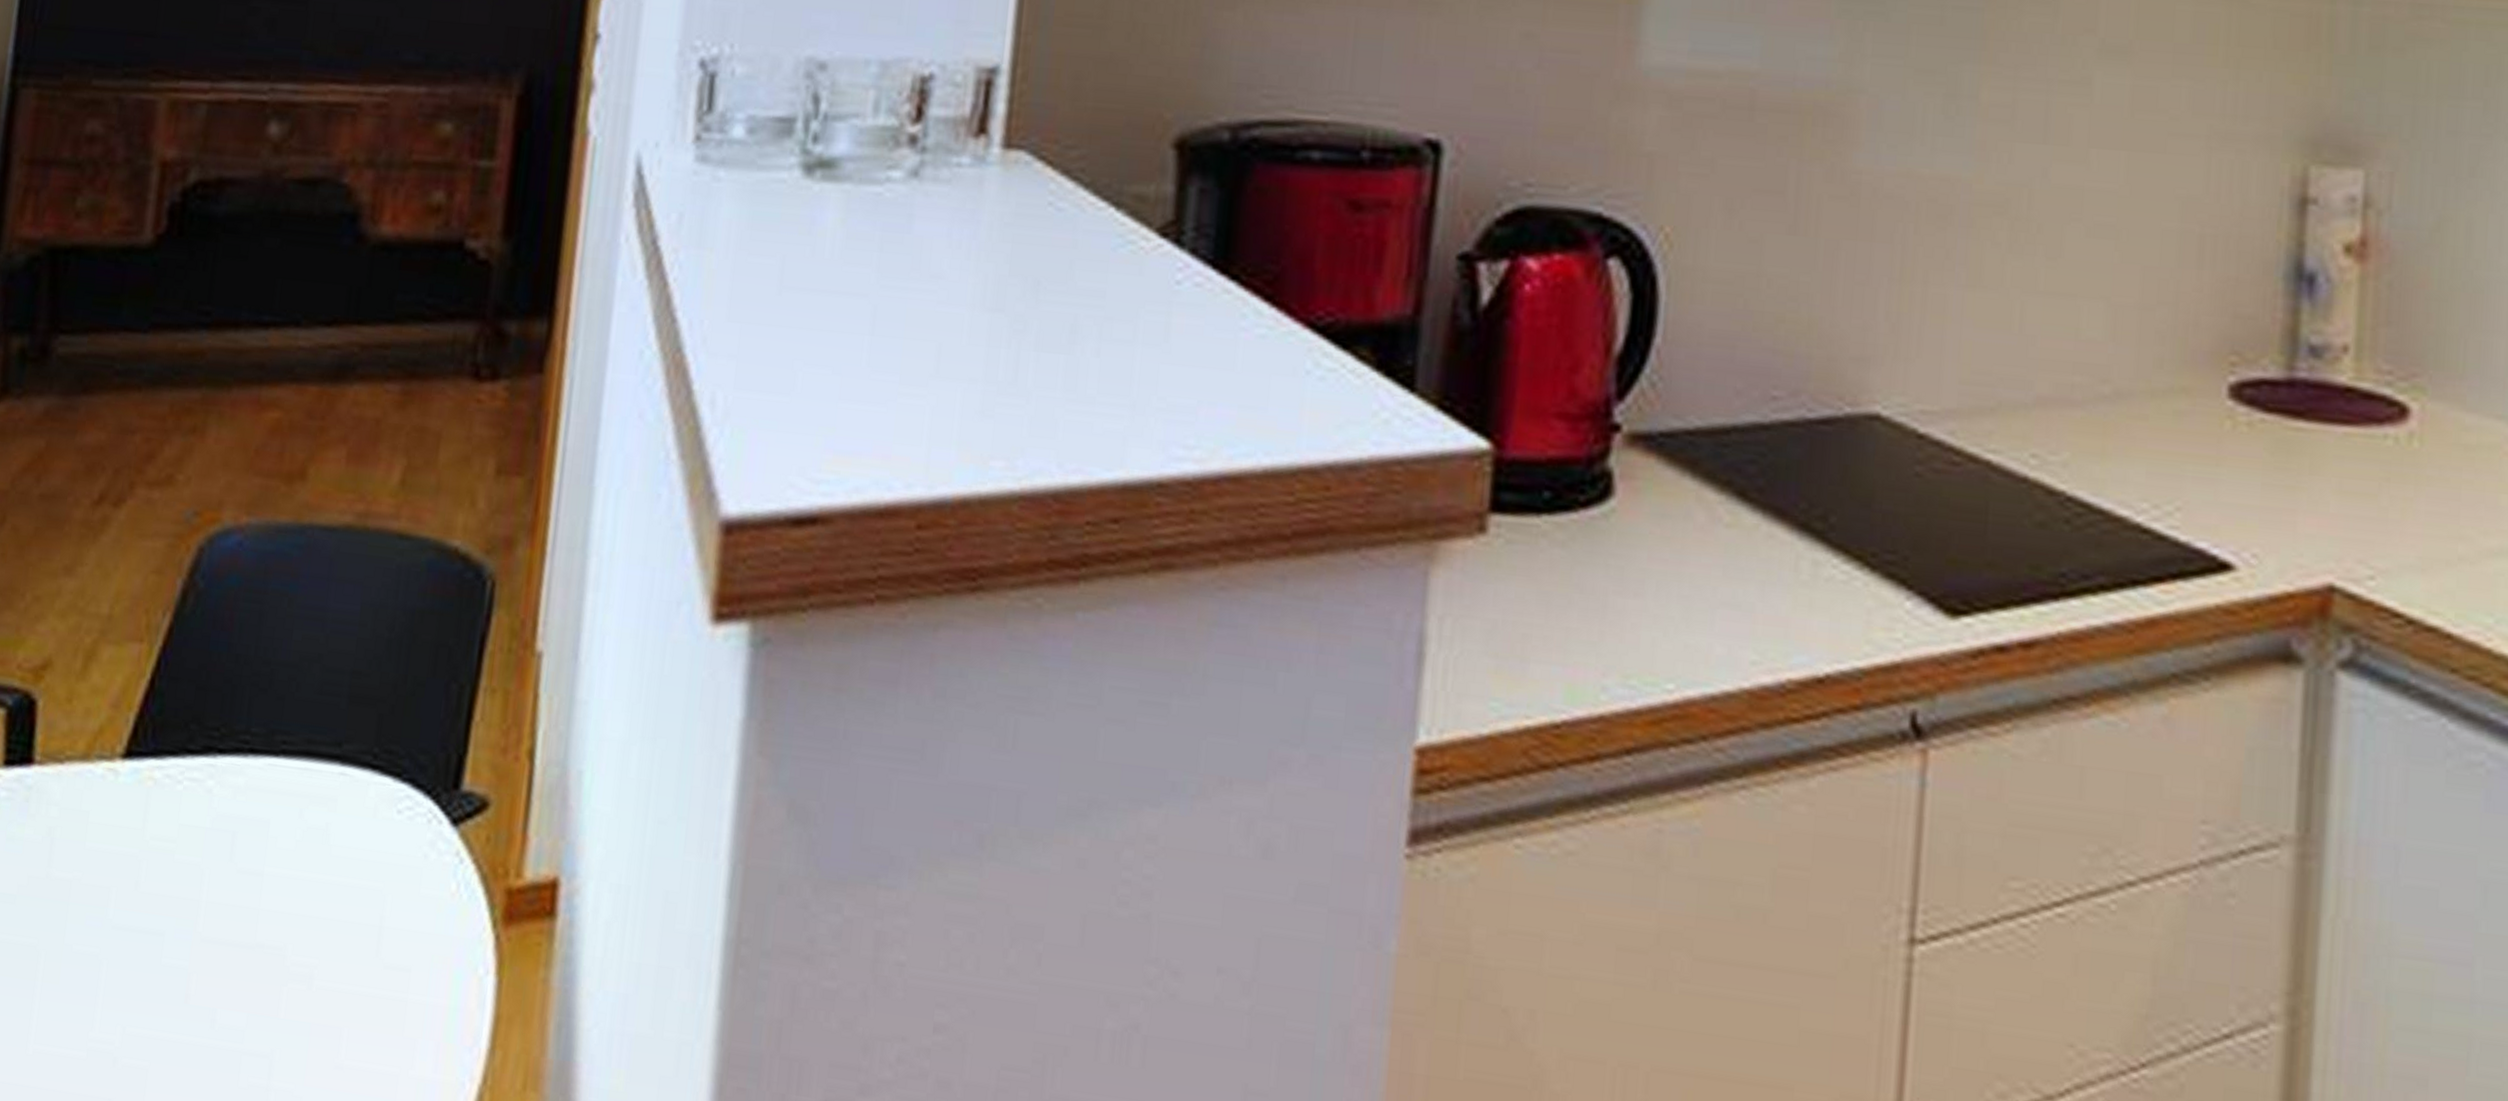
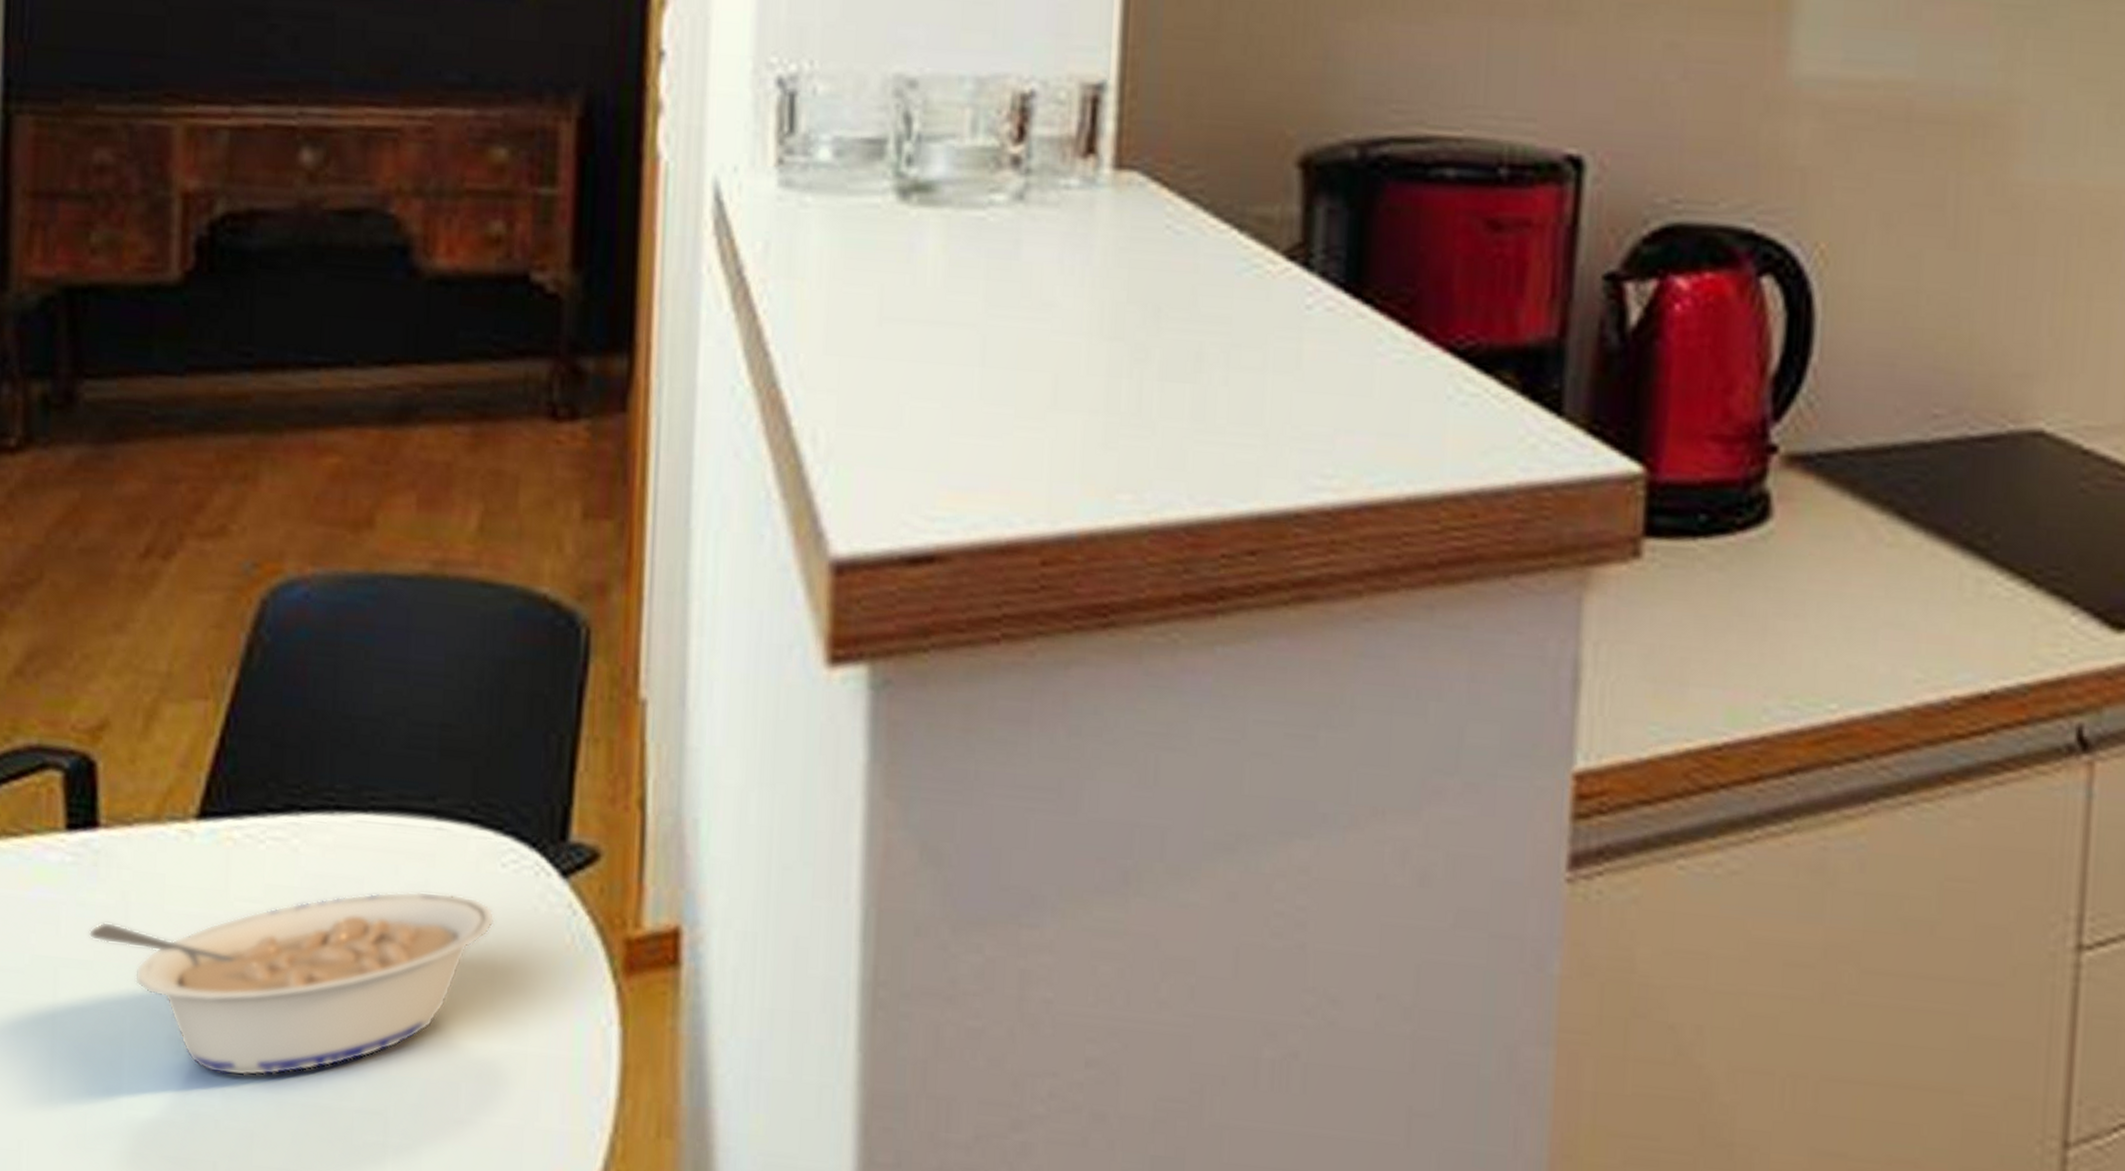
legume: none [14,835,387,1015] -> present [88,891,495,1077]

